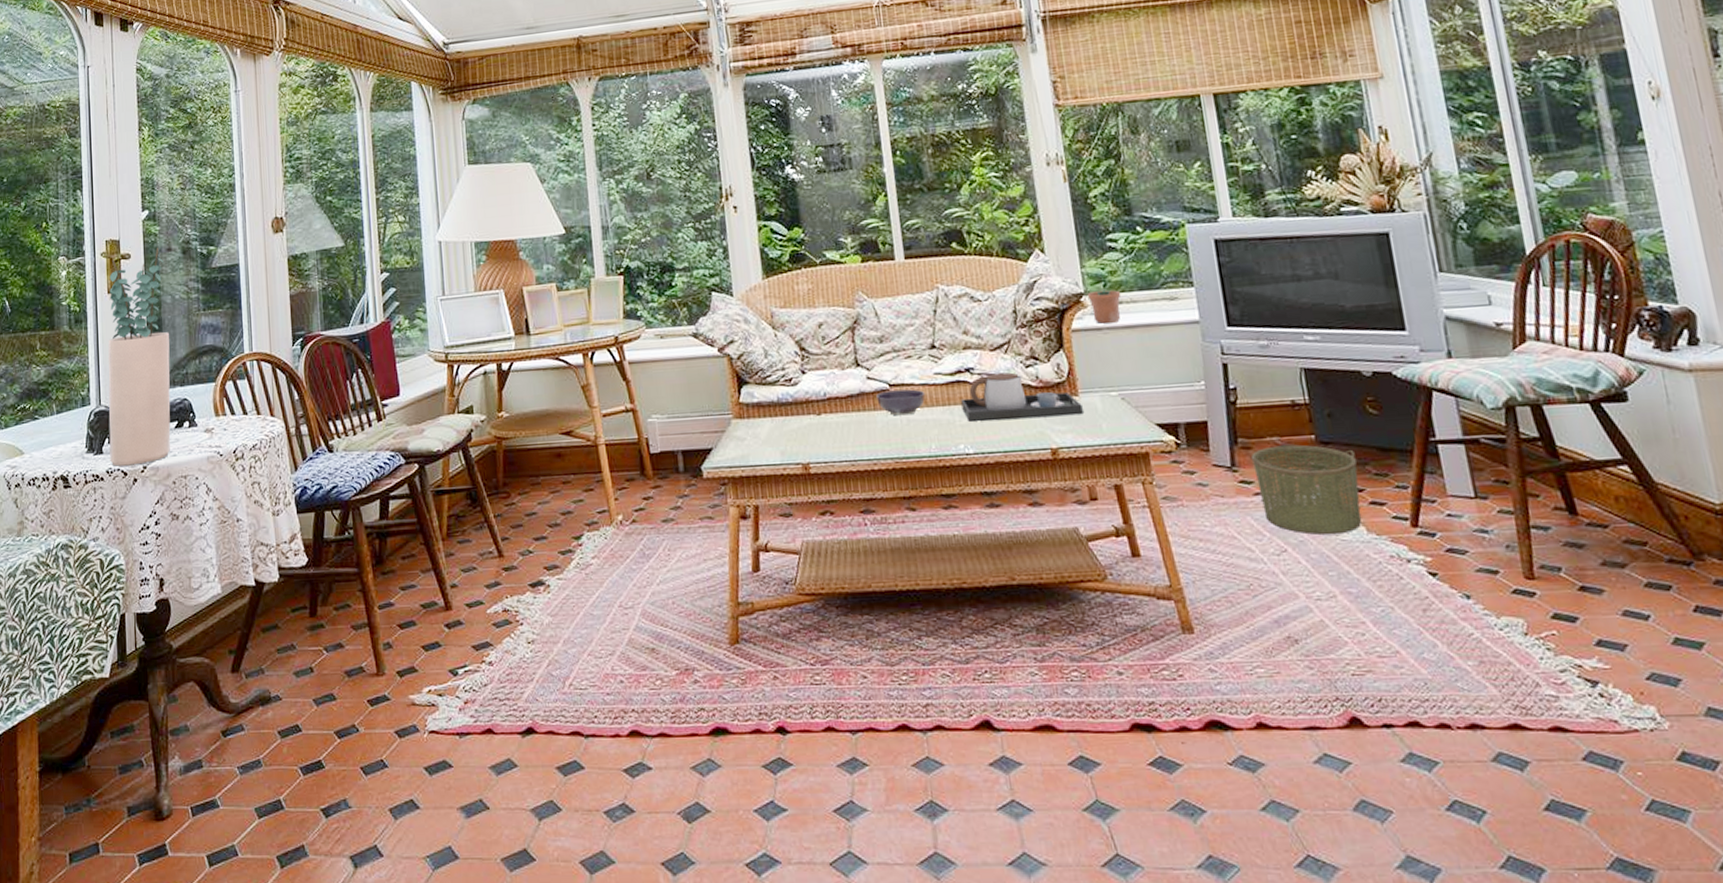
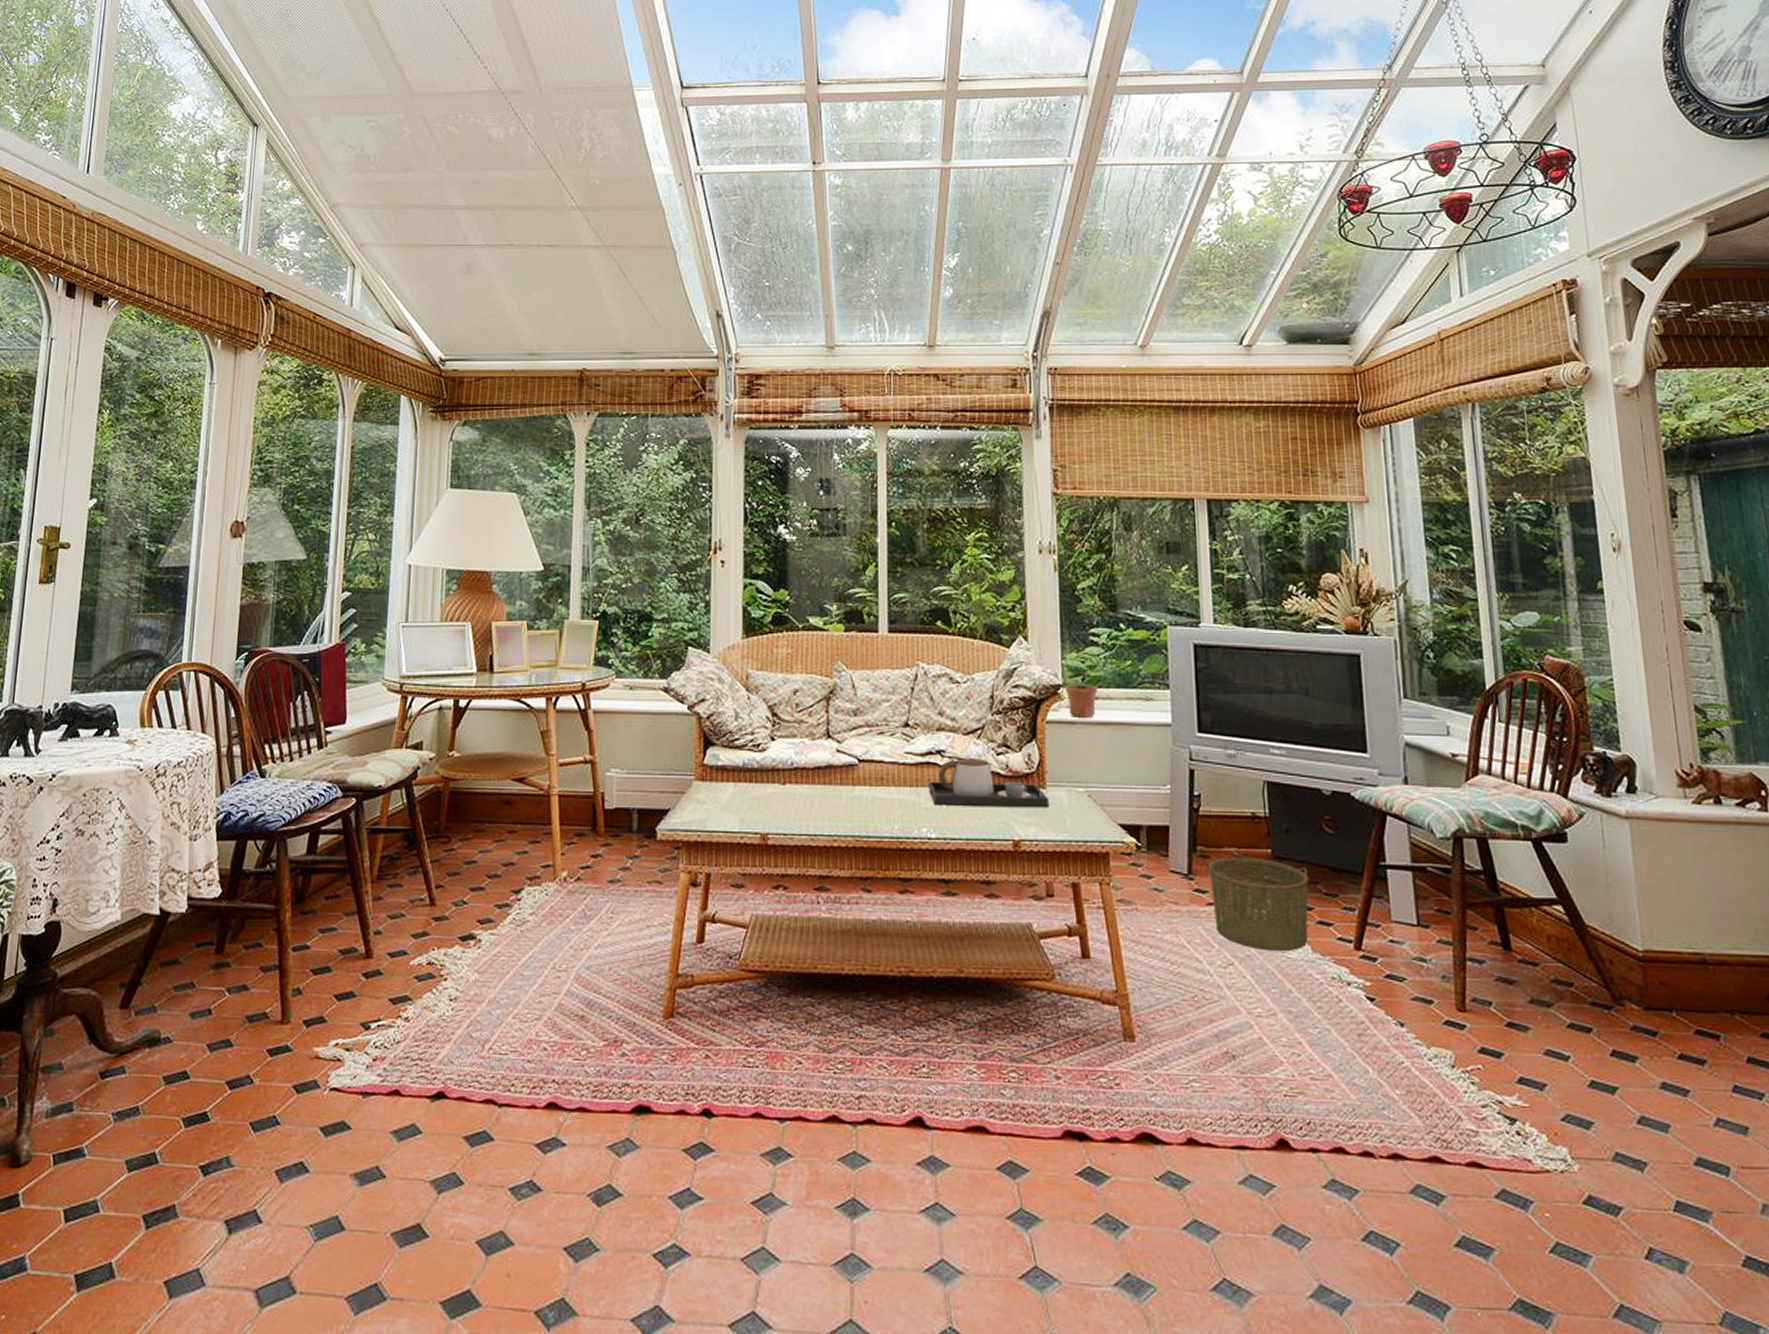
vase: present [108,247,171,467] -> none [15,539,106,772]
bowl: present [876,389,926,416] -> none [844,766,894,793]

